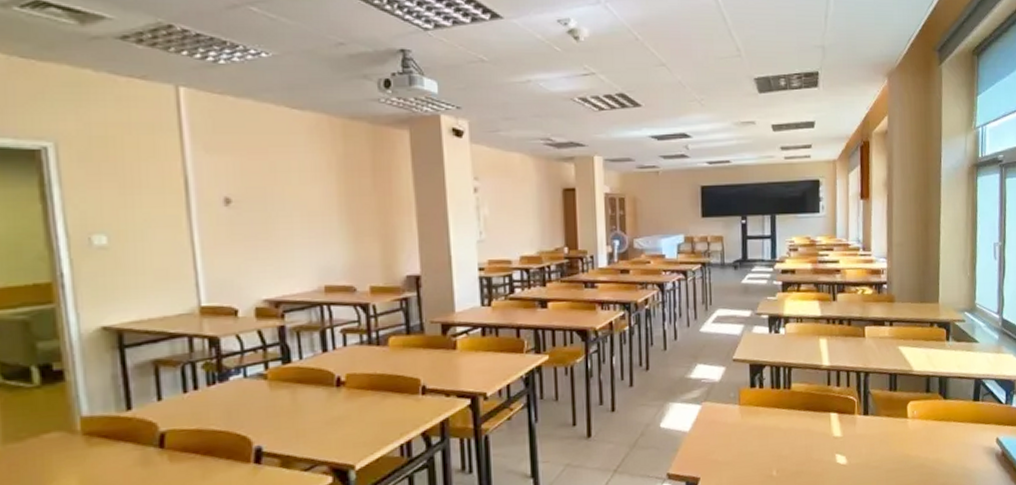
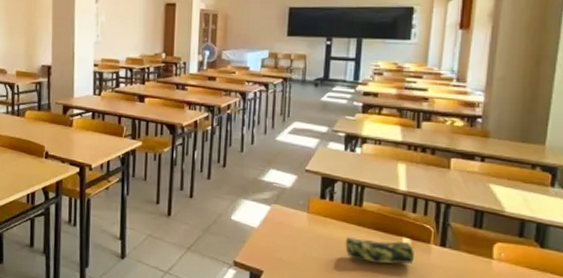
pencil case: none [778,416,843,445] -> present [345,236,415,265]

